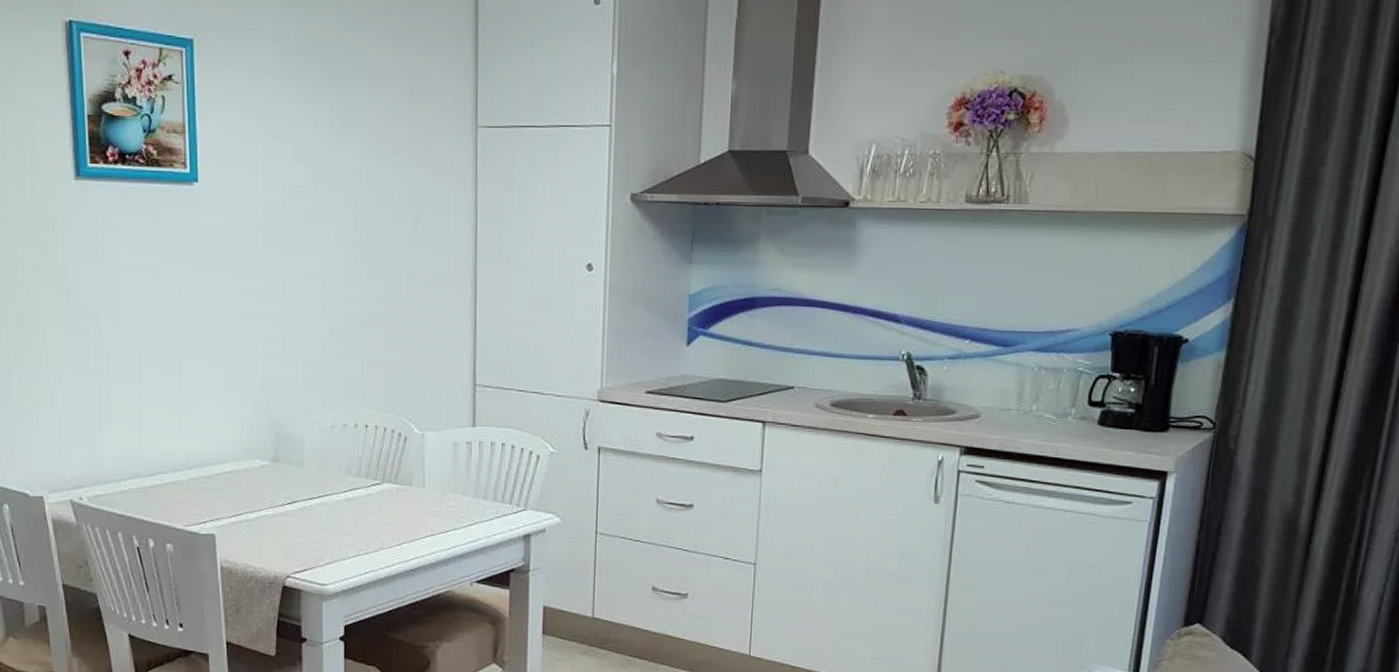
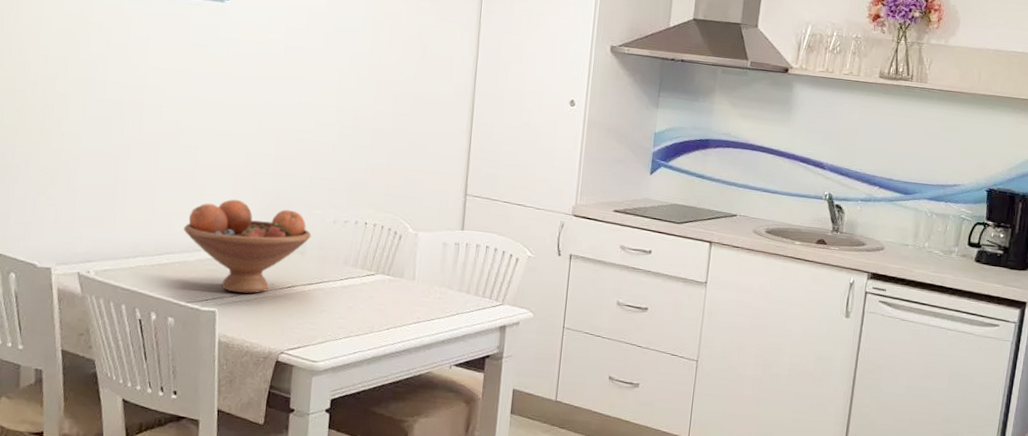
fruit bowl: none [174,408,309,513] -> present [184,199,311,294]

